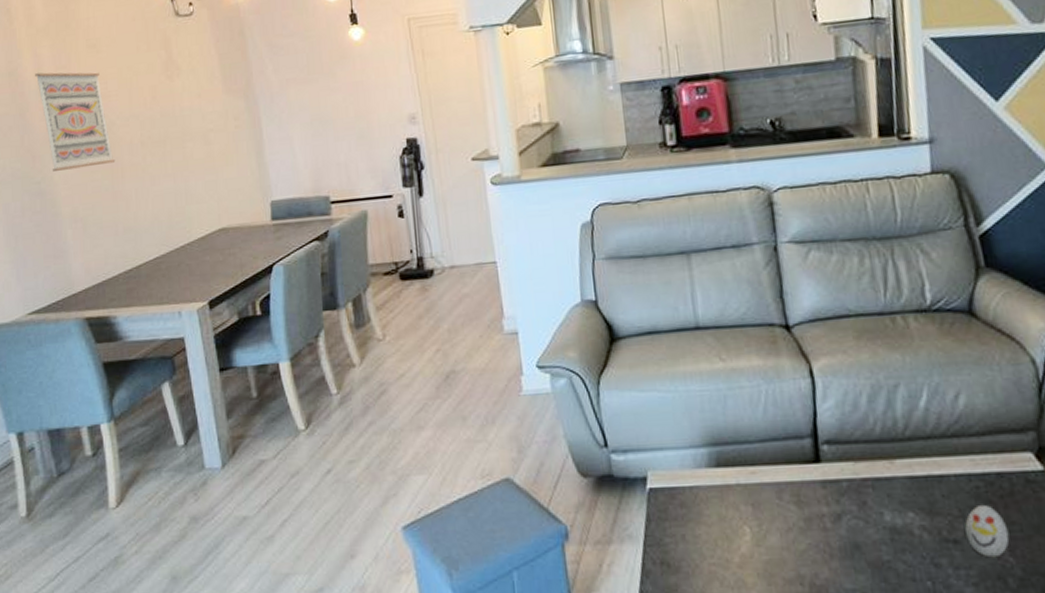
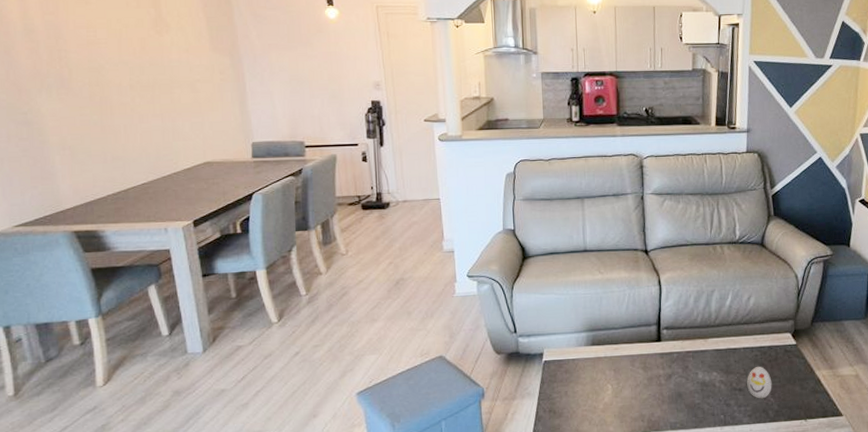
wall art: present [35,72,116,171] -> none [21,16,105,104]

